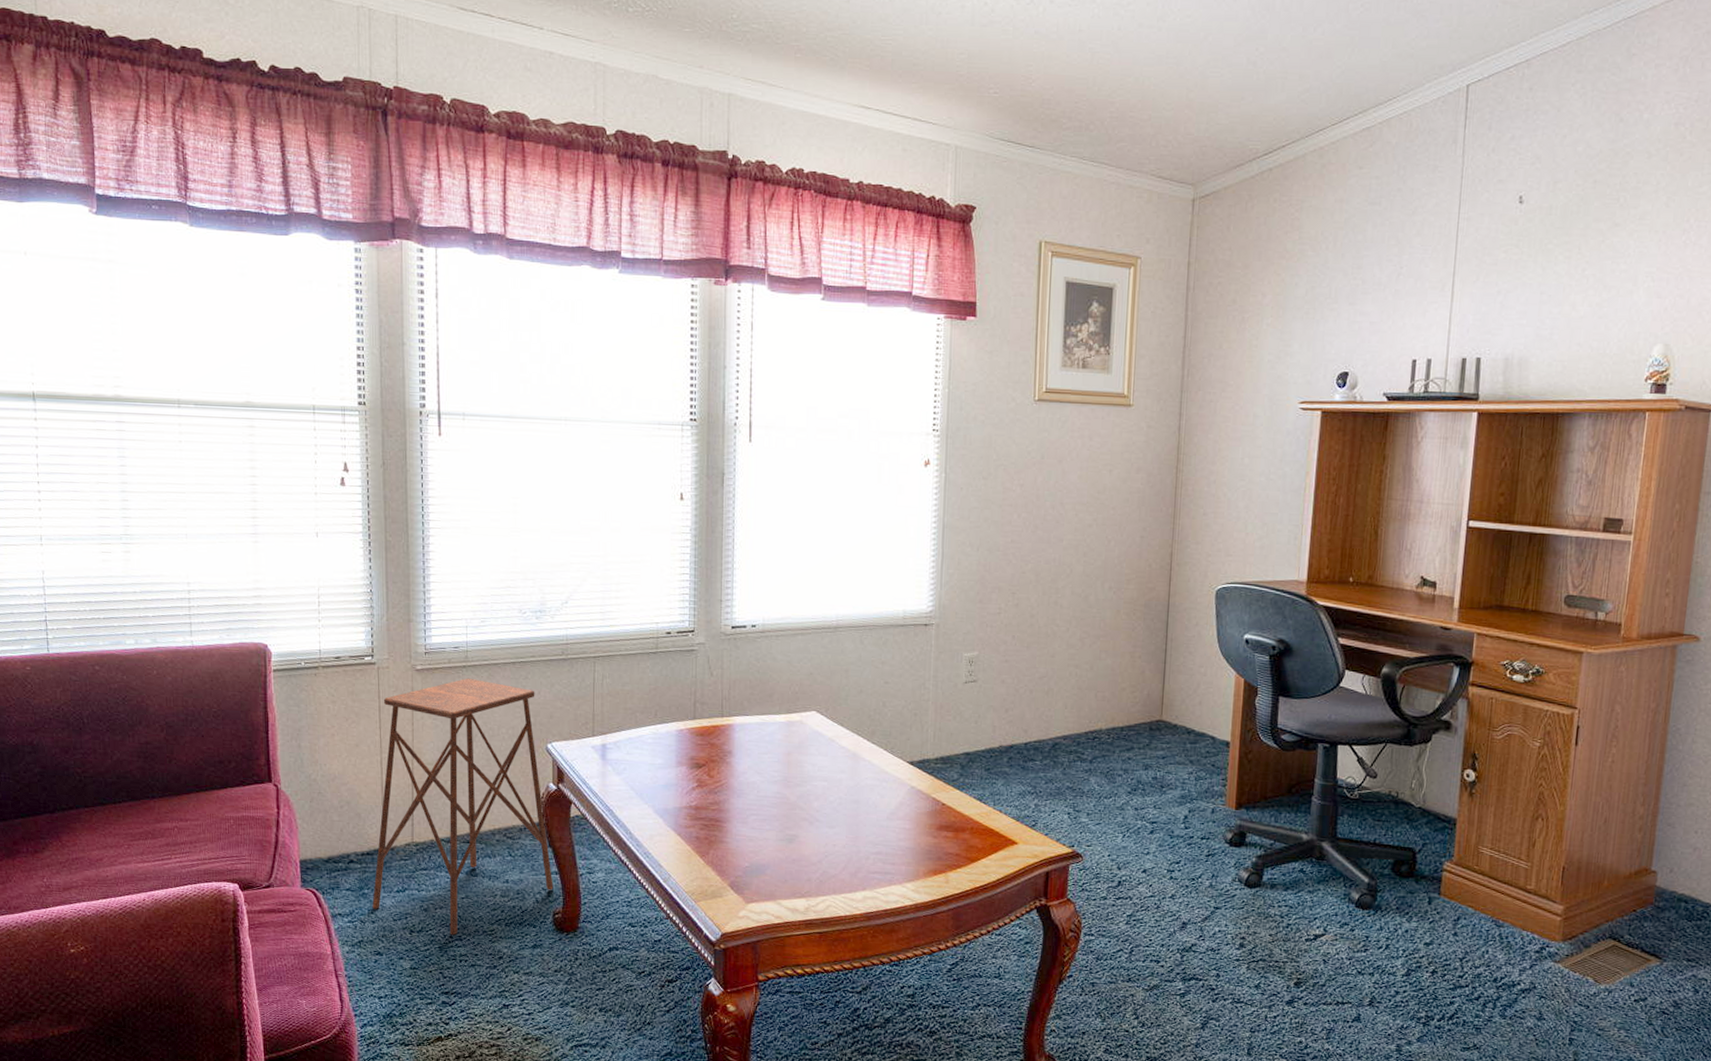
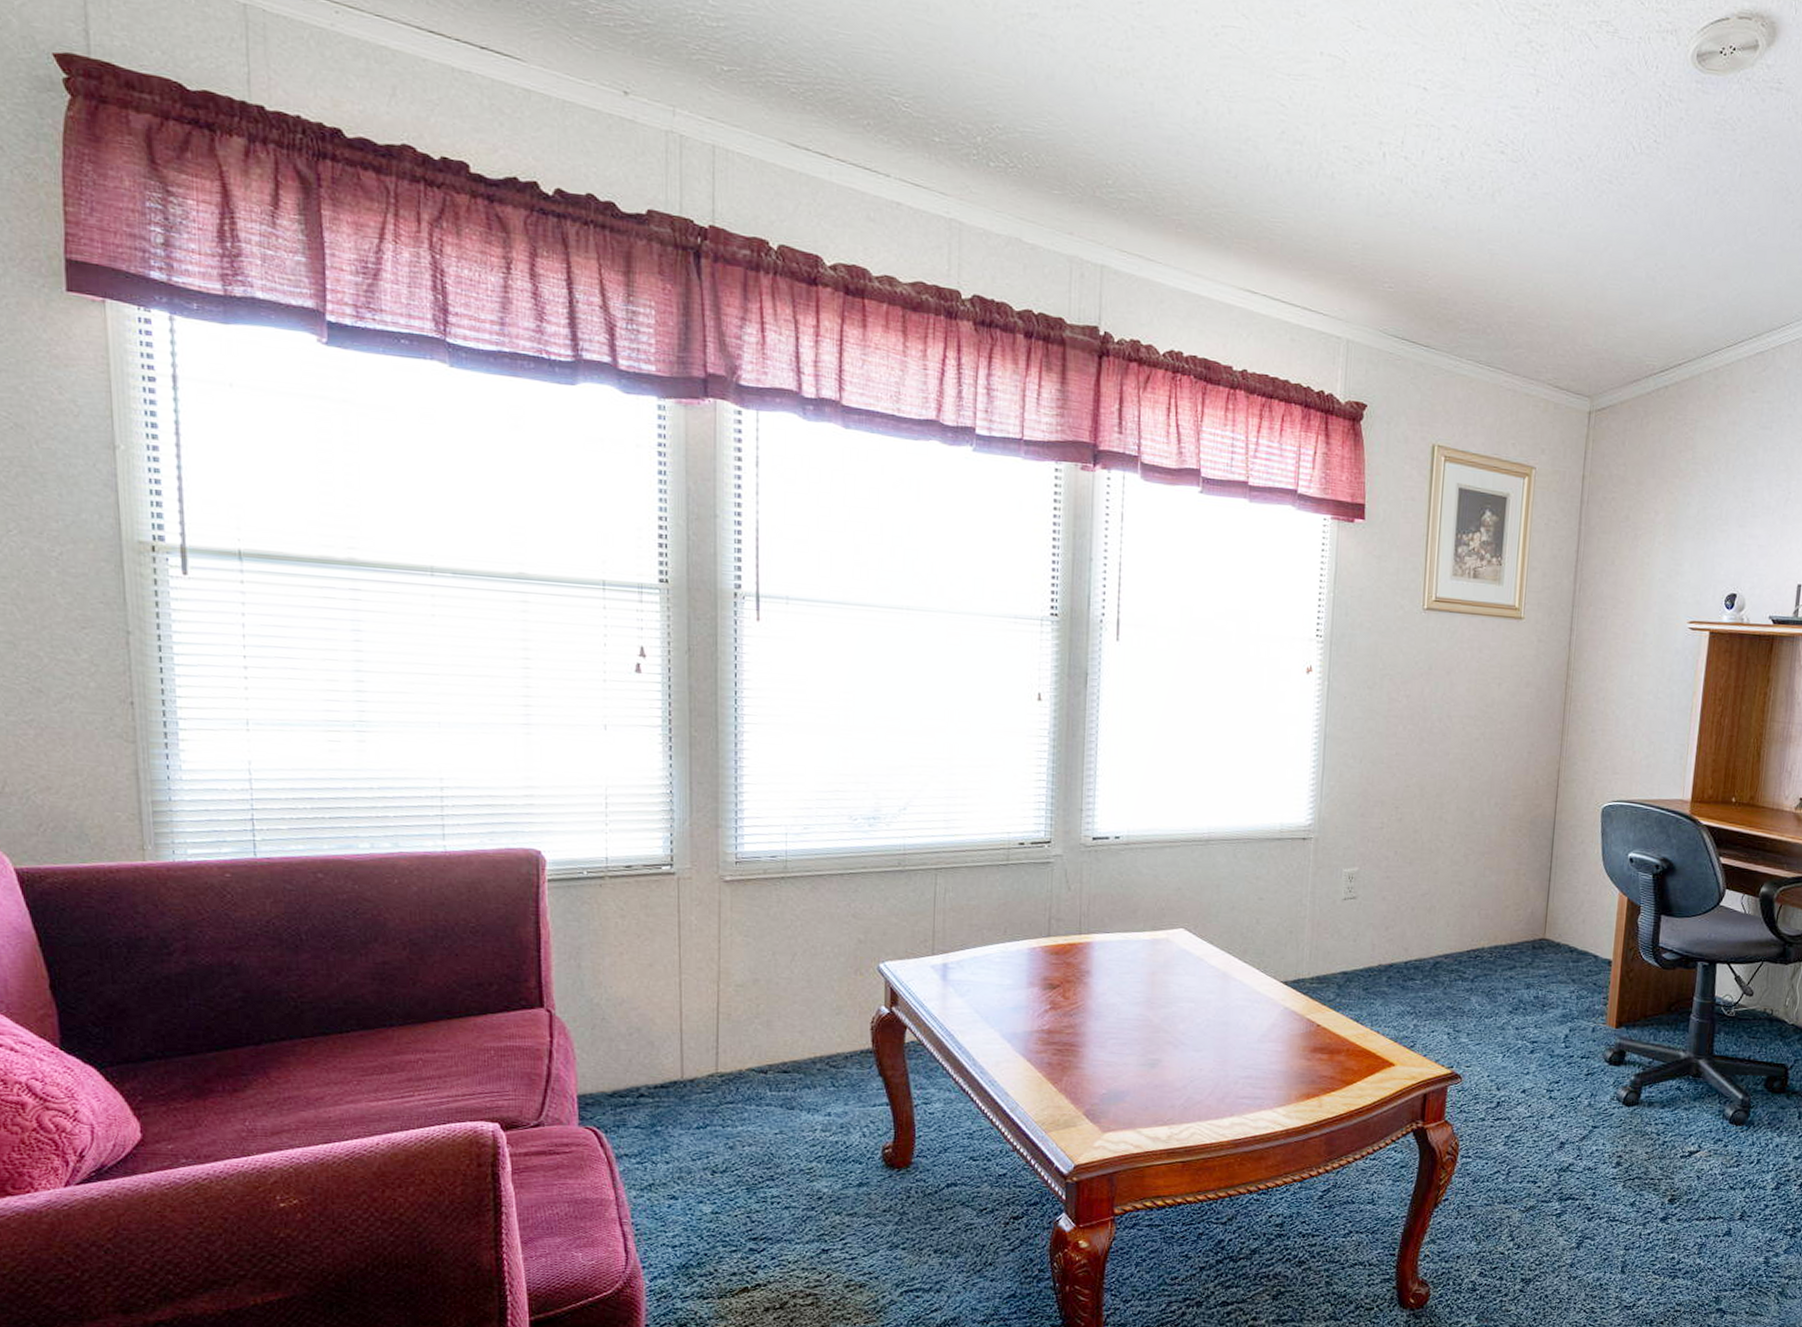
side table: present [372,678,553,935] -> none [666,890,884,1175]

